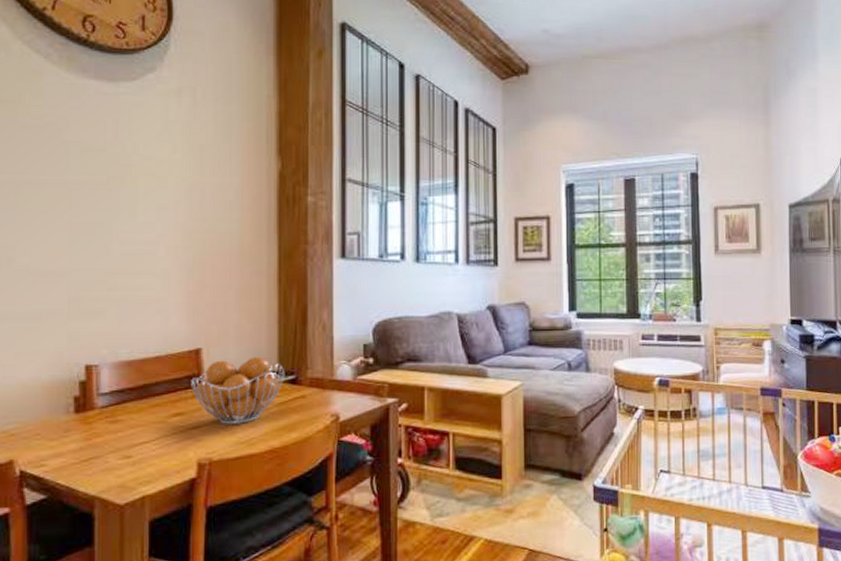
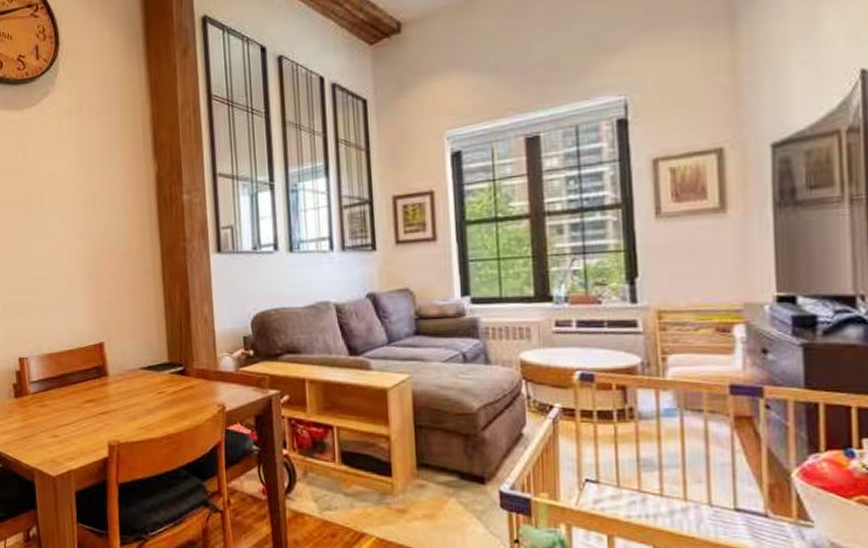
fruit basket: present [191,356,285,424] -> none [98,349,175,411]

